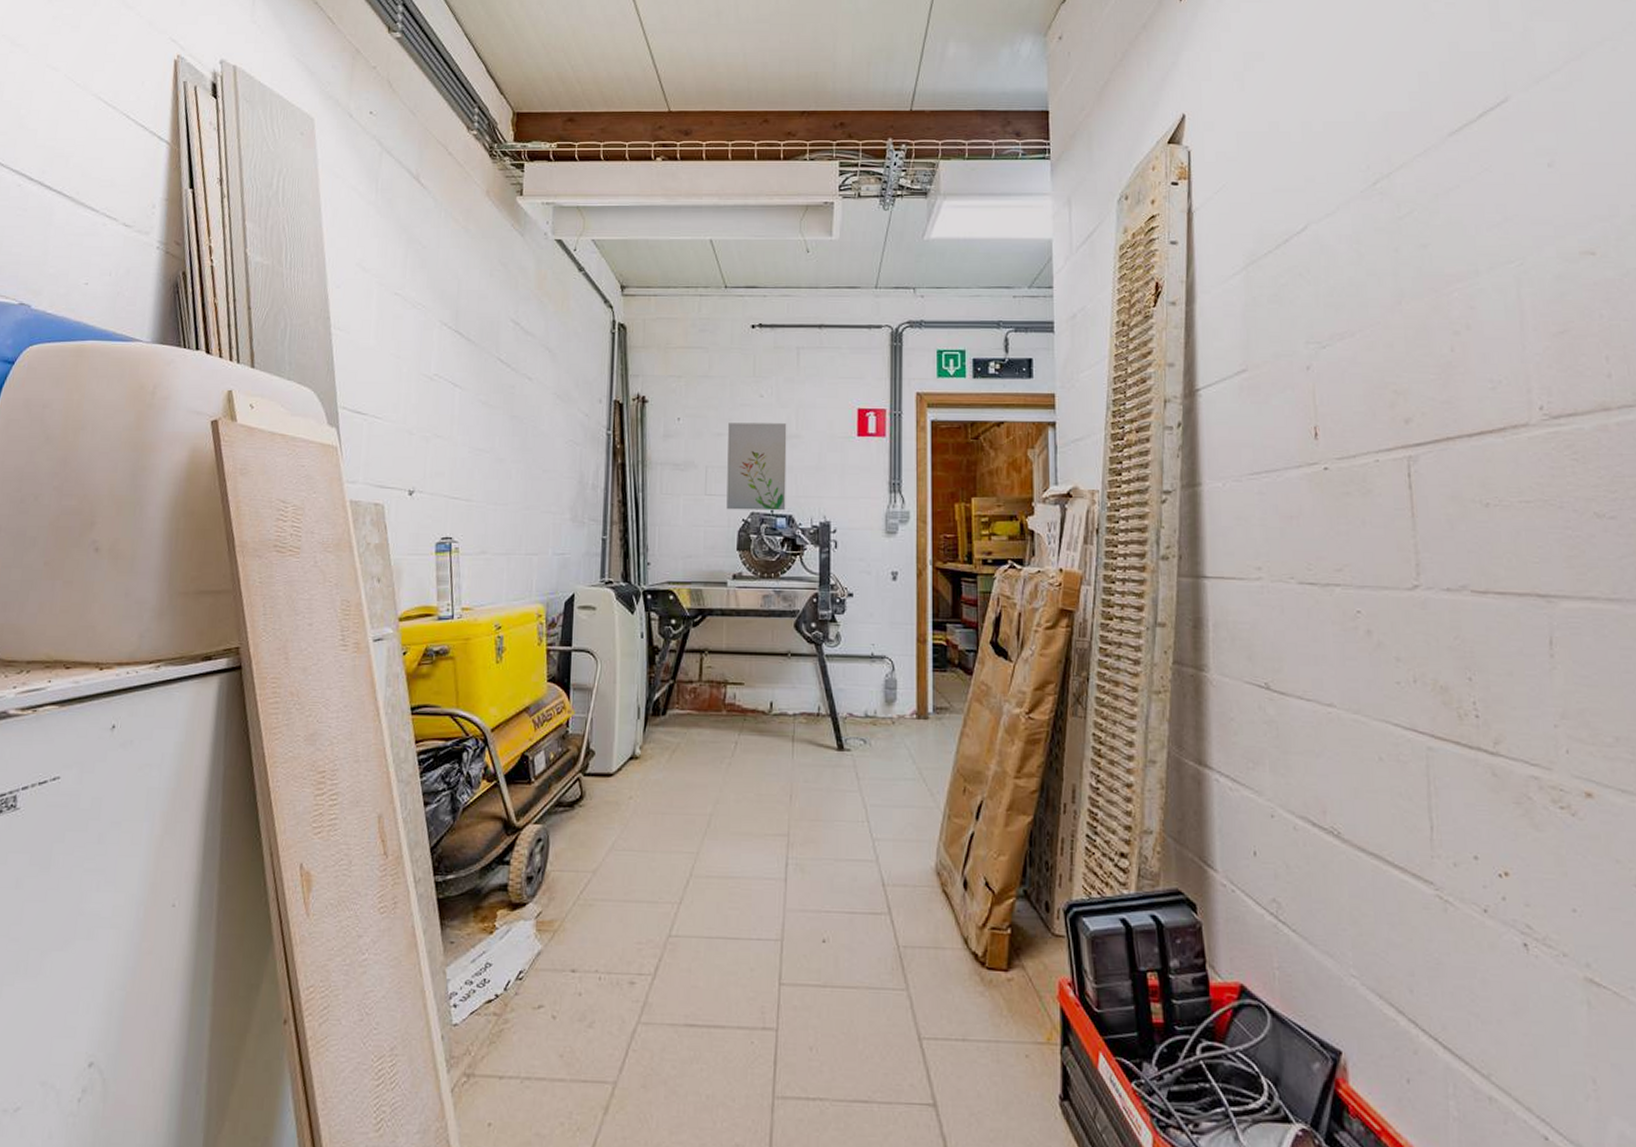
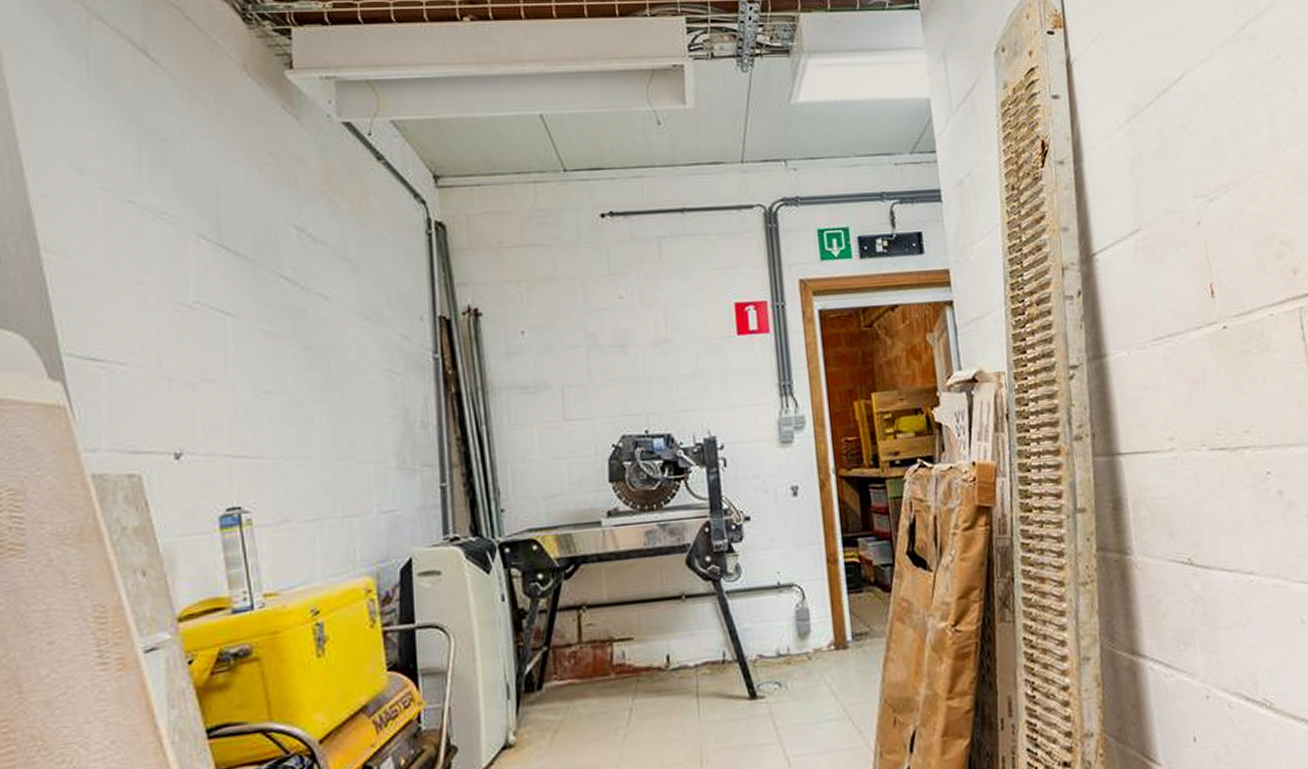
wall art: present [726,422,787,511] -> none [584,327,663,435]

